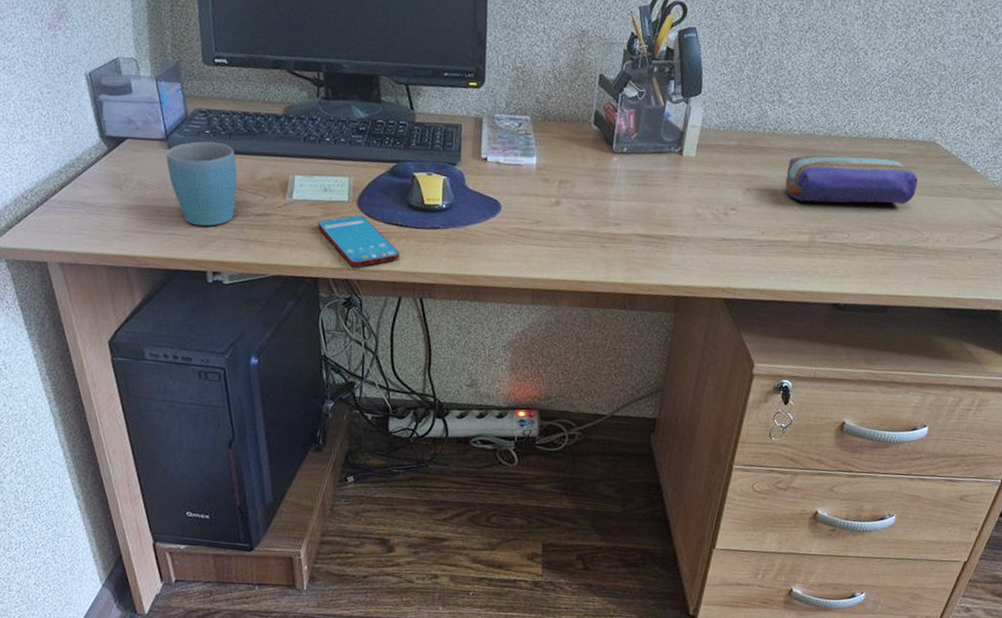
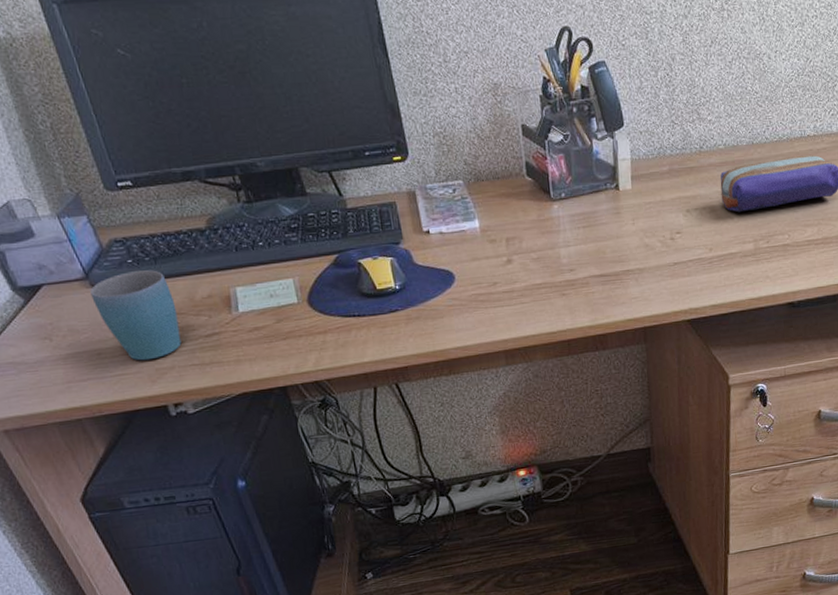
smartphone: present [318,215,400,267] -> none [272,314,364,367]

